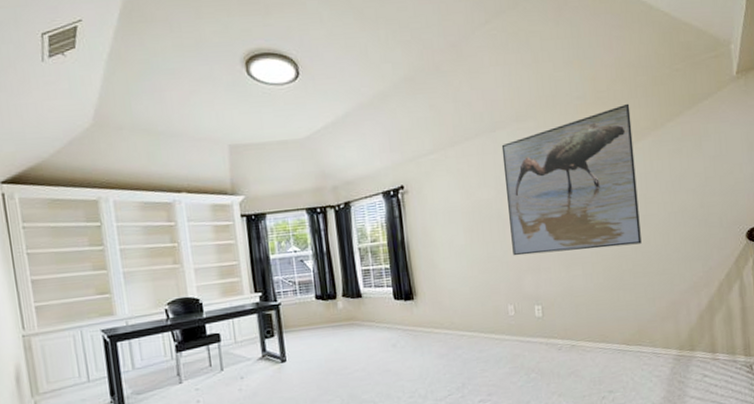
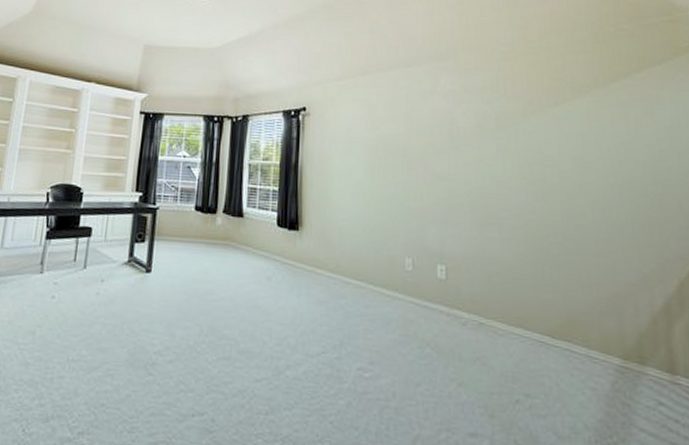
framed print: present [501,103,642,256] -> none [416,57,575,215]

